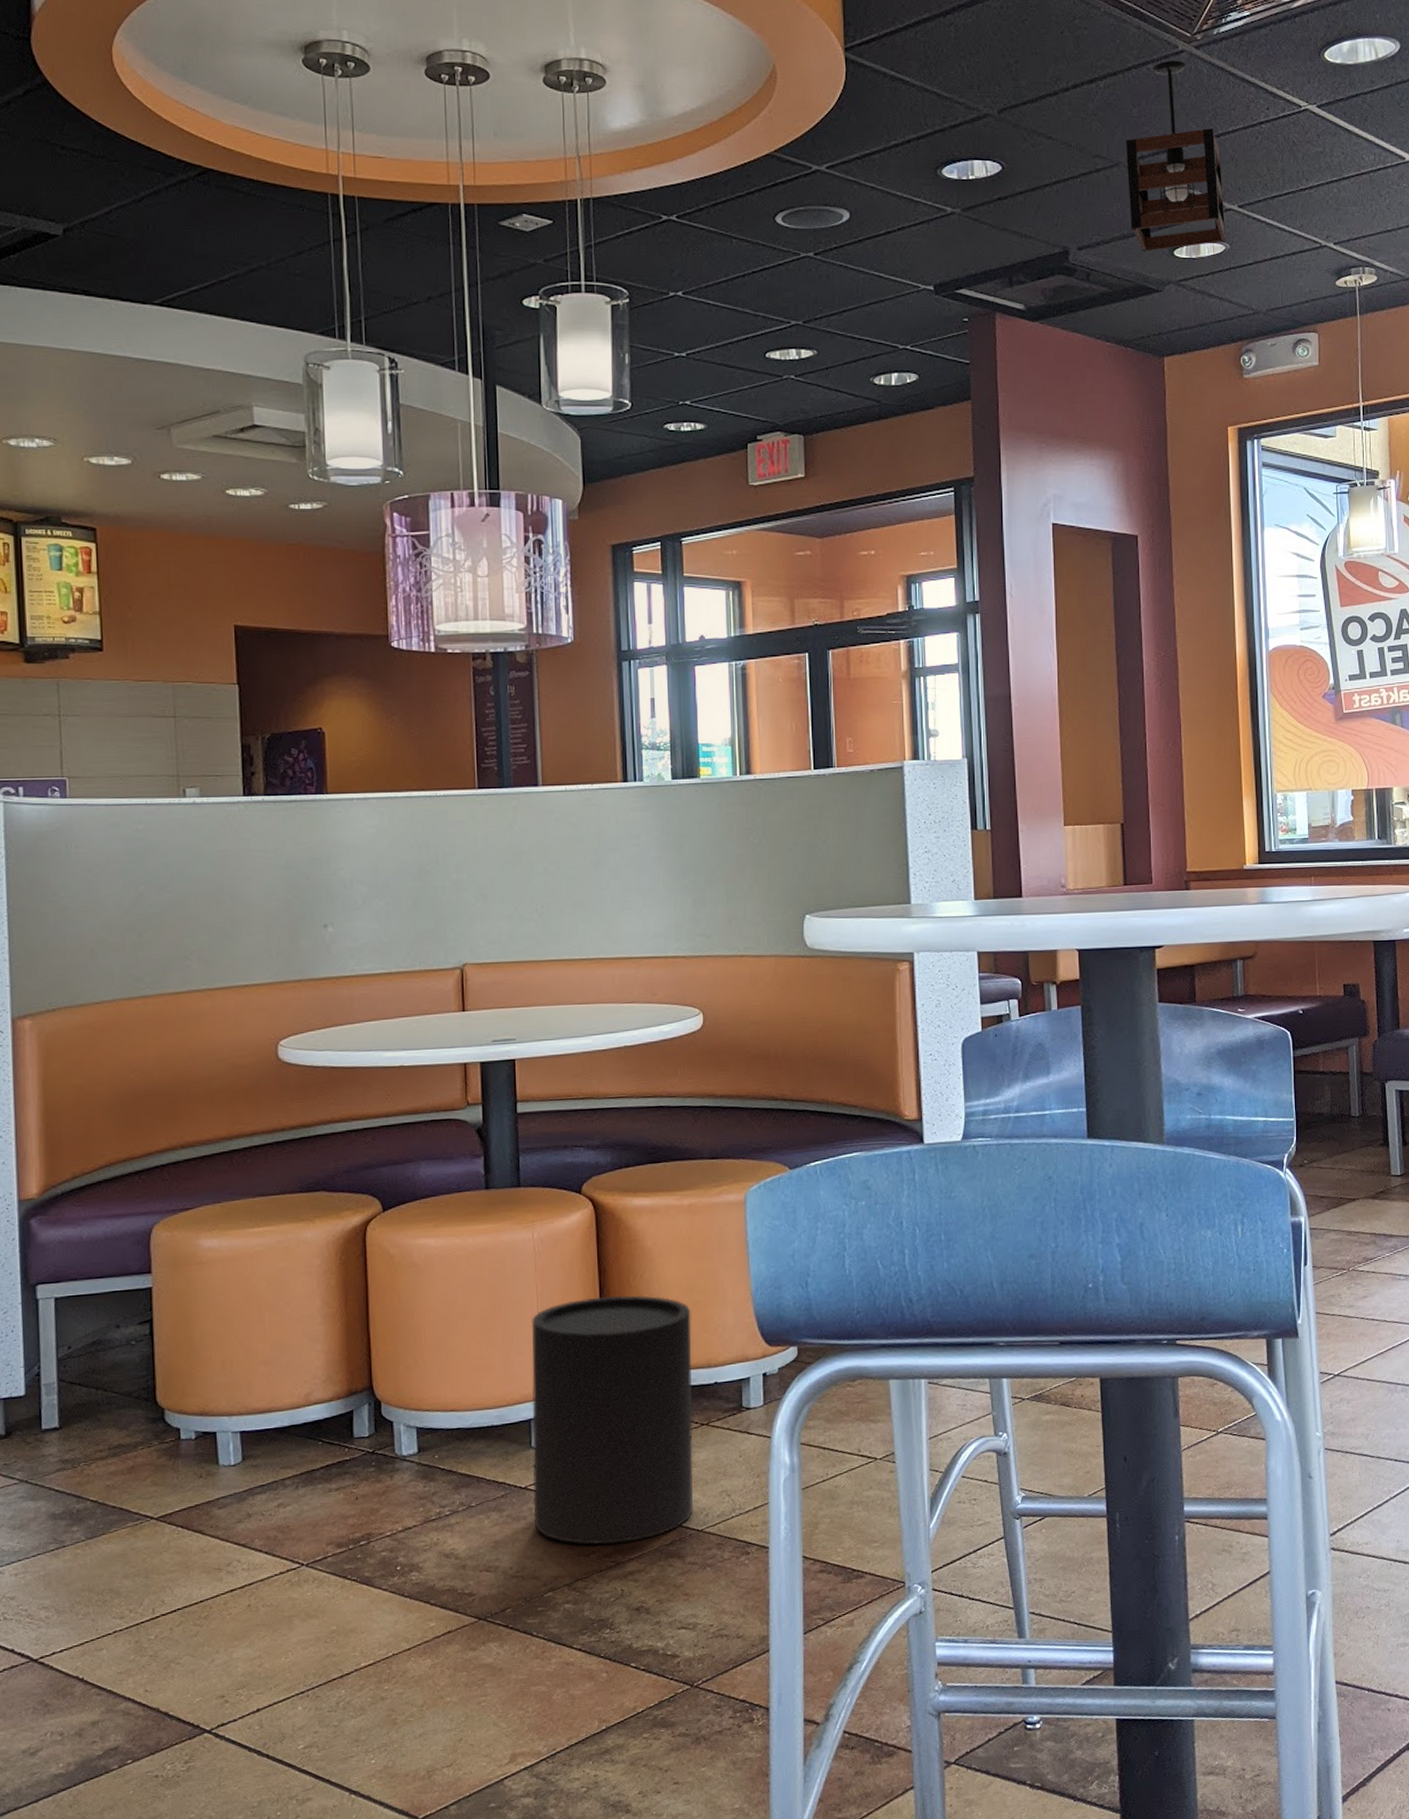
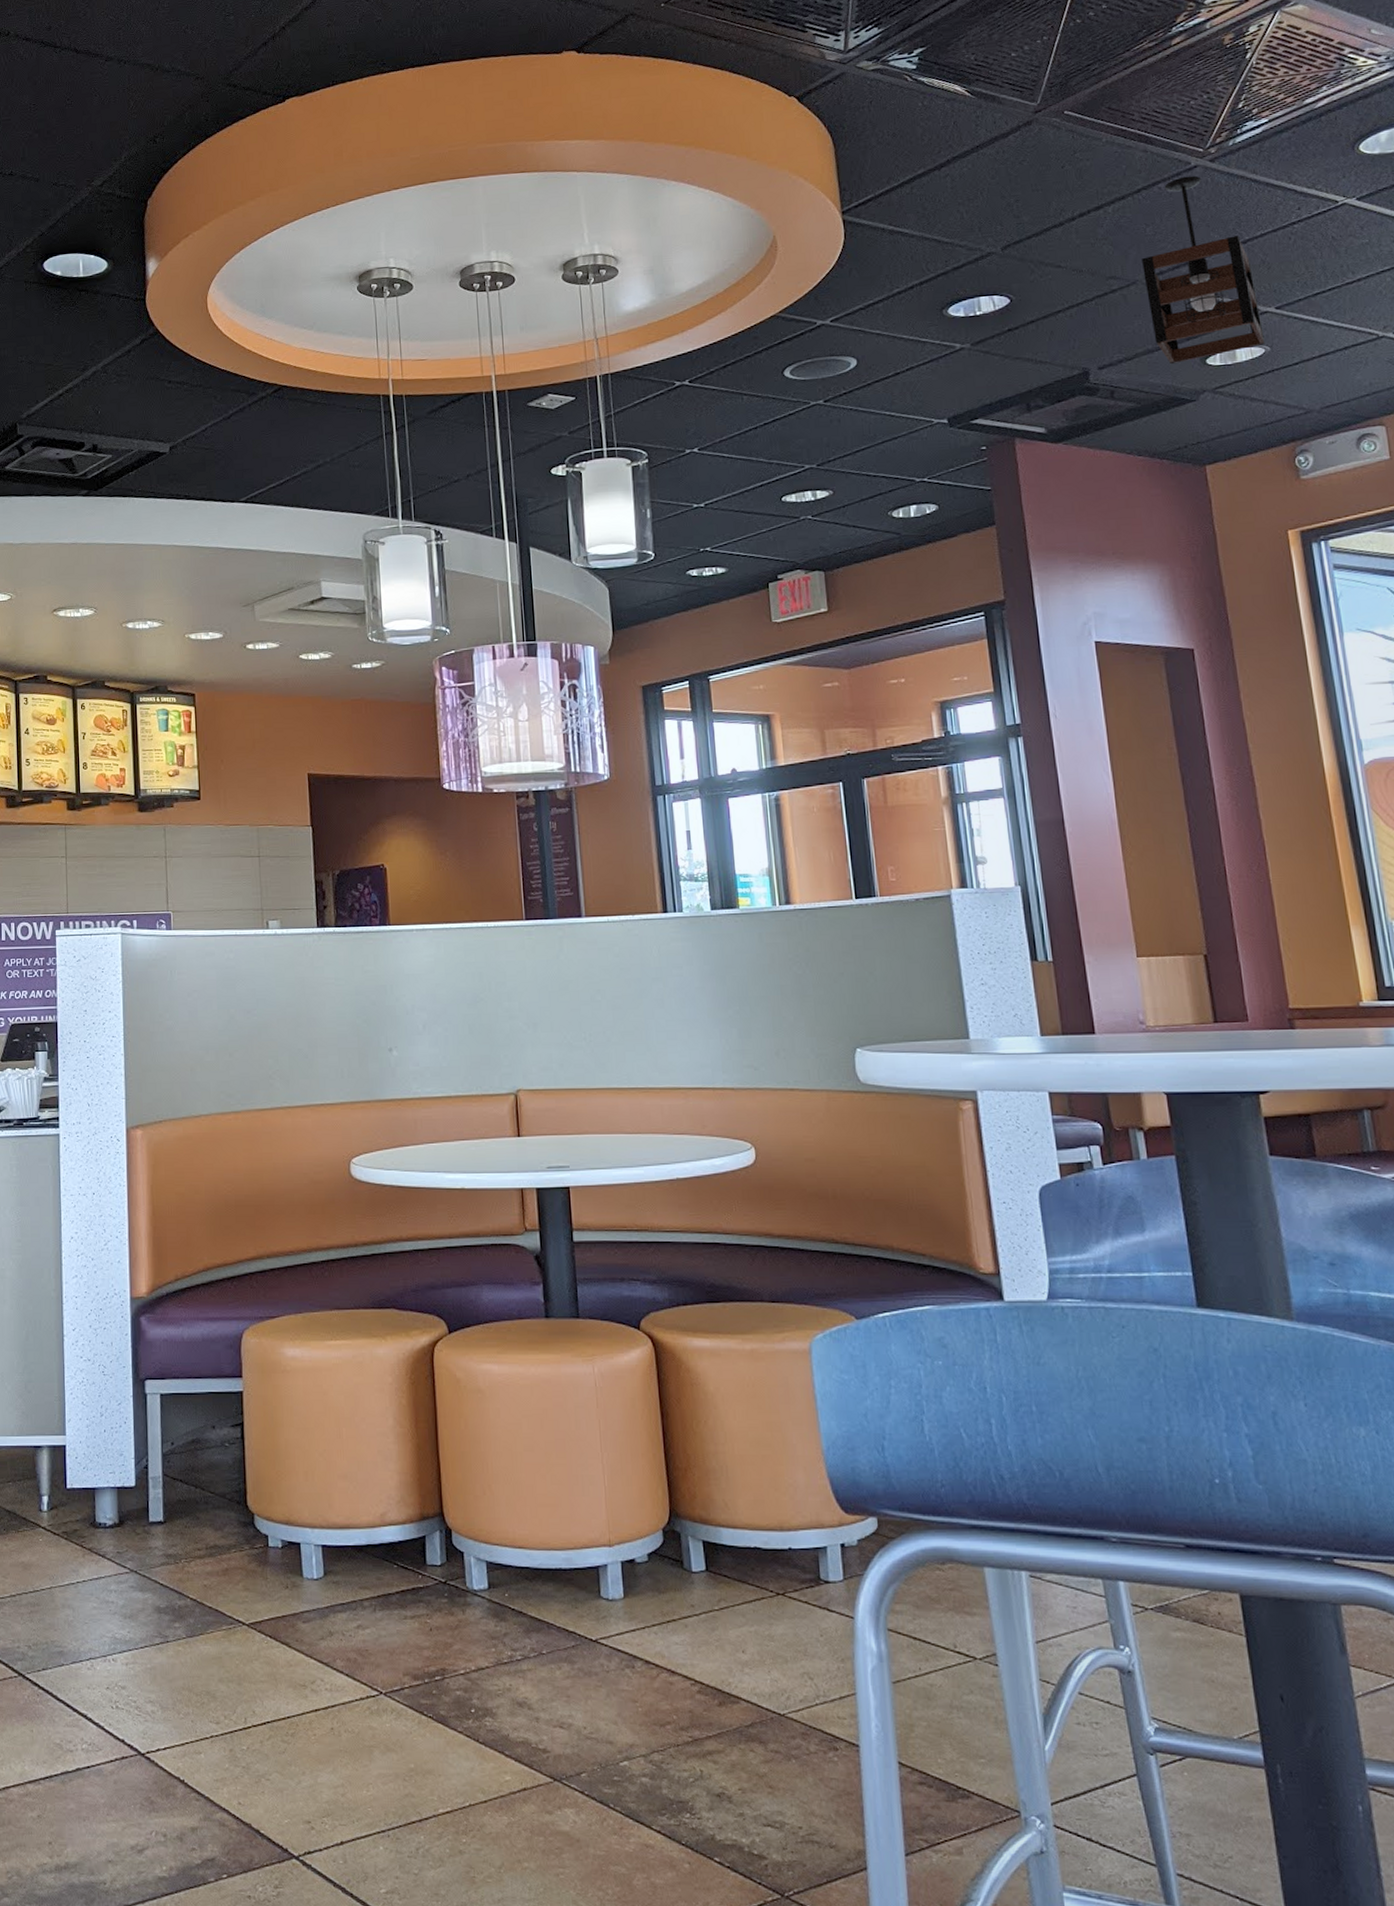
trash can: present [531,1295,693,1545] -> none [595,1441,773,1717]

